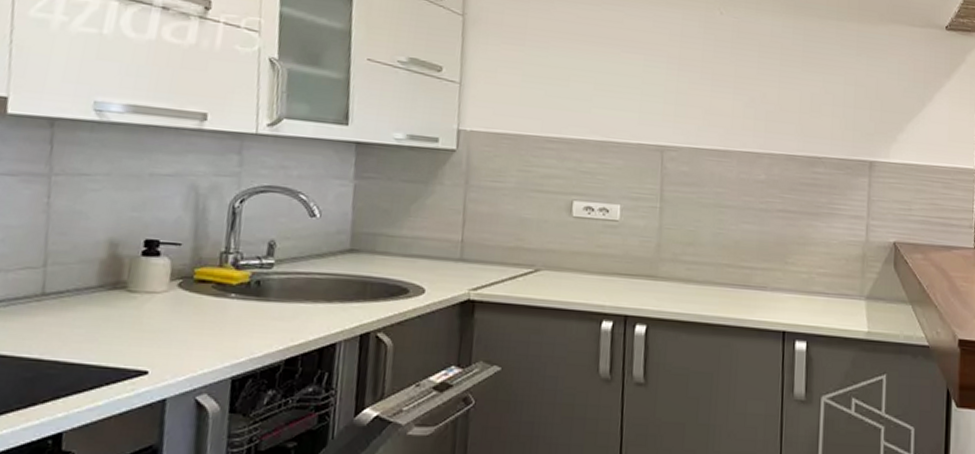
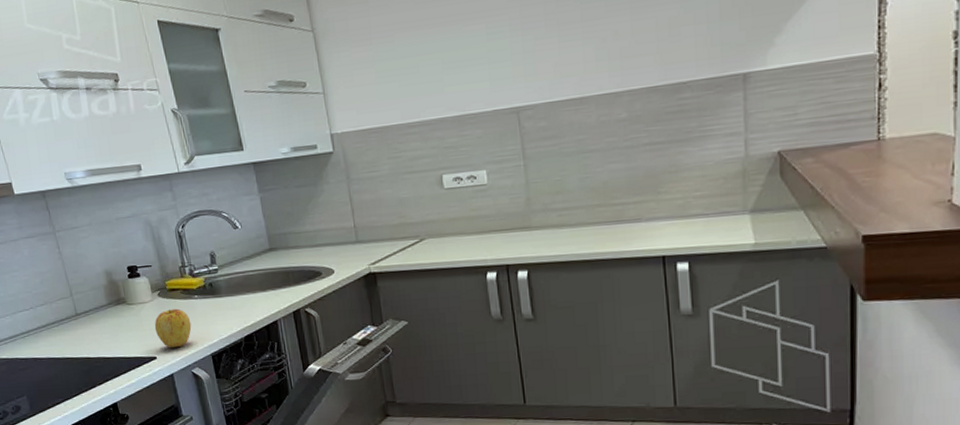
apple: none [158,306,216,362] -> present [154,308,192,348]

